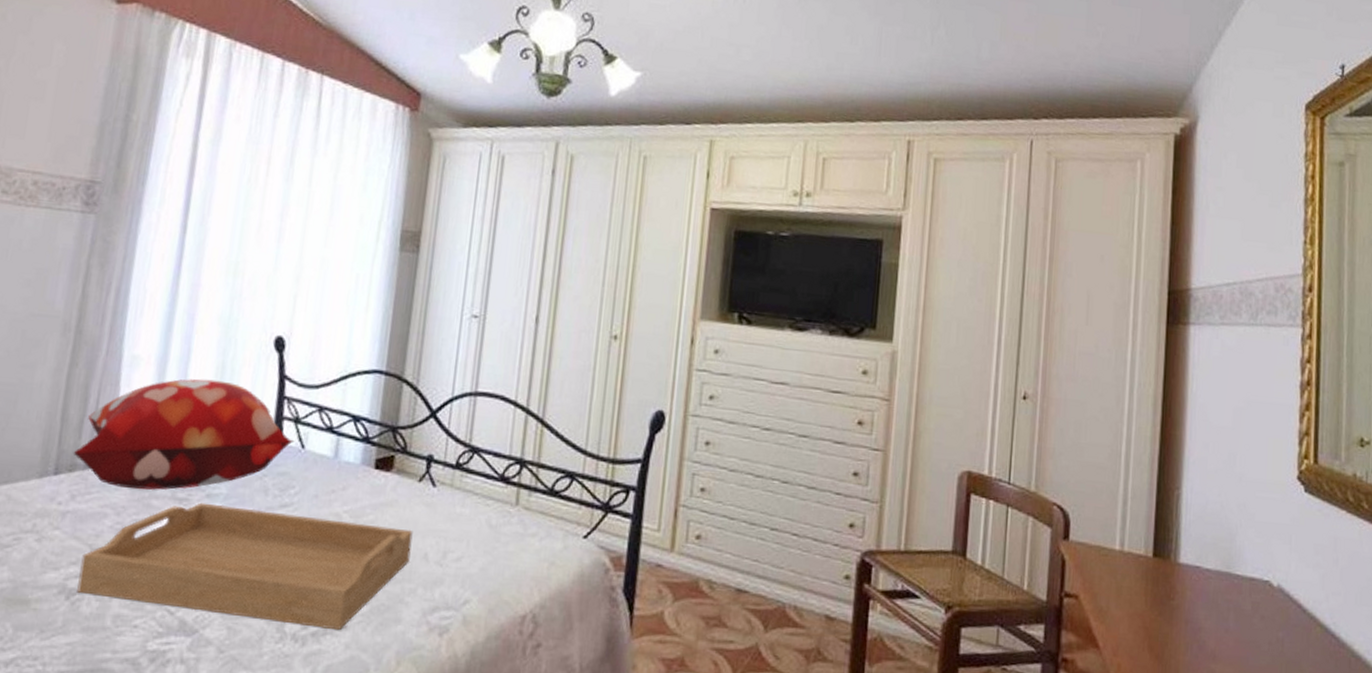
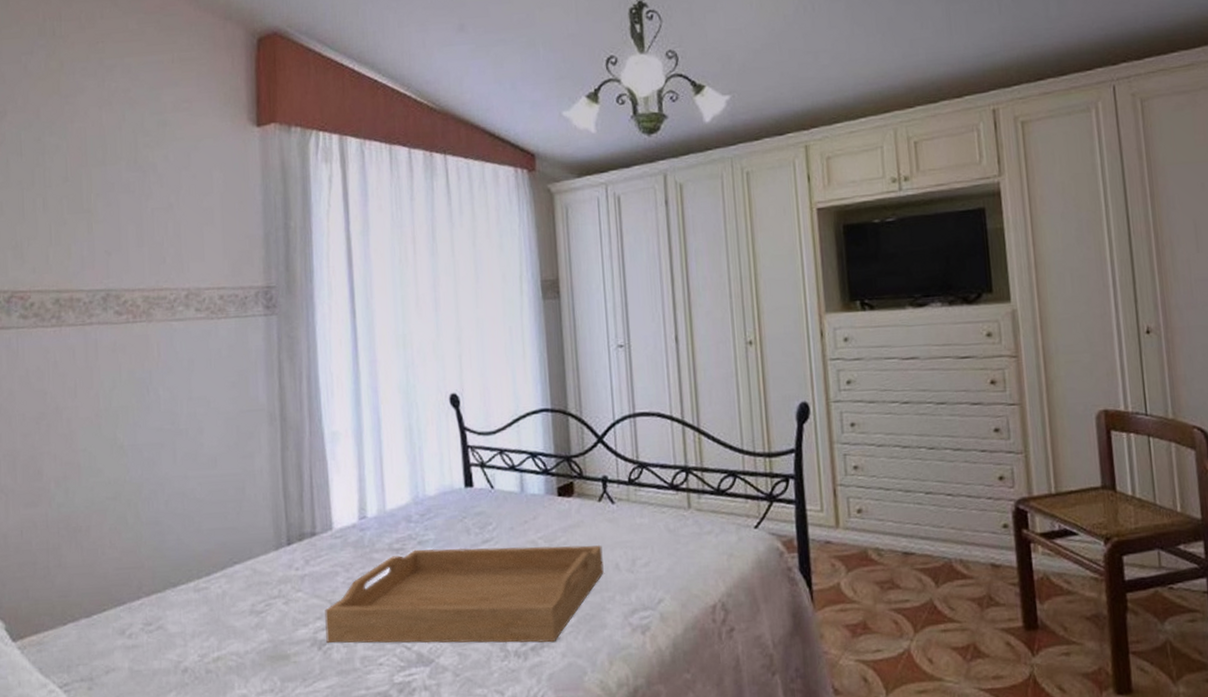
decorative pillow: present [73,379,295,490] -> none [299,441,484,548]

